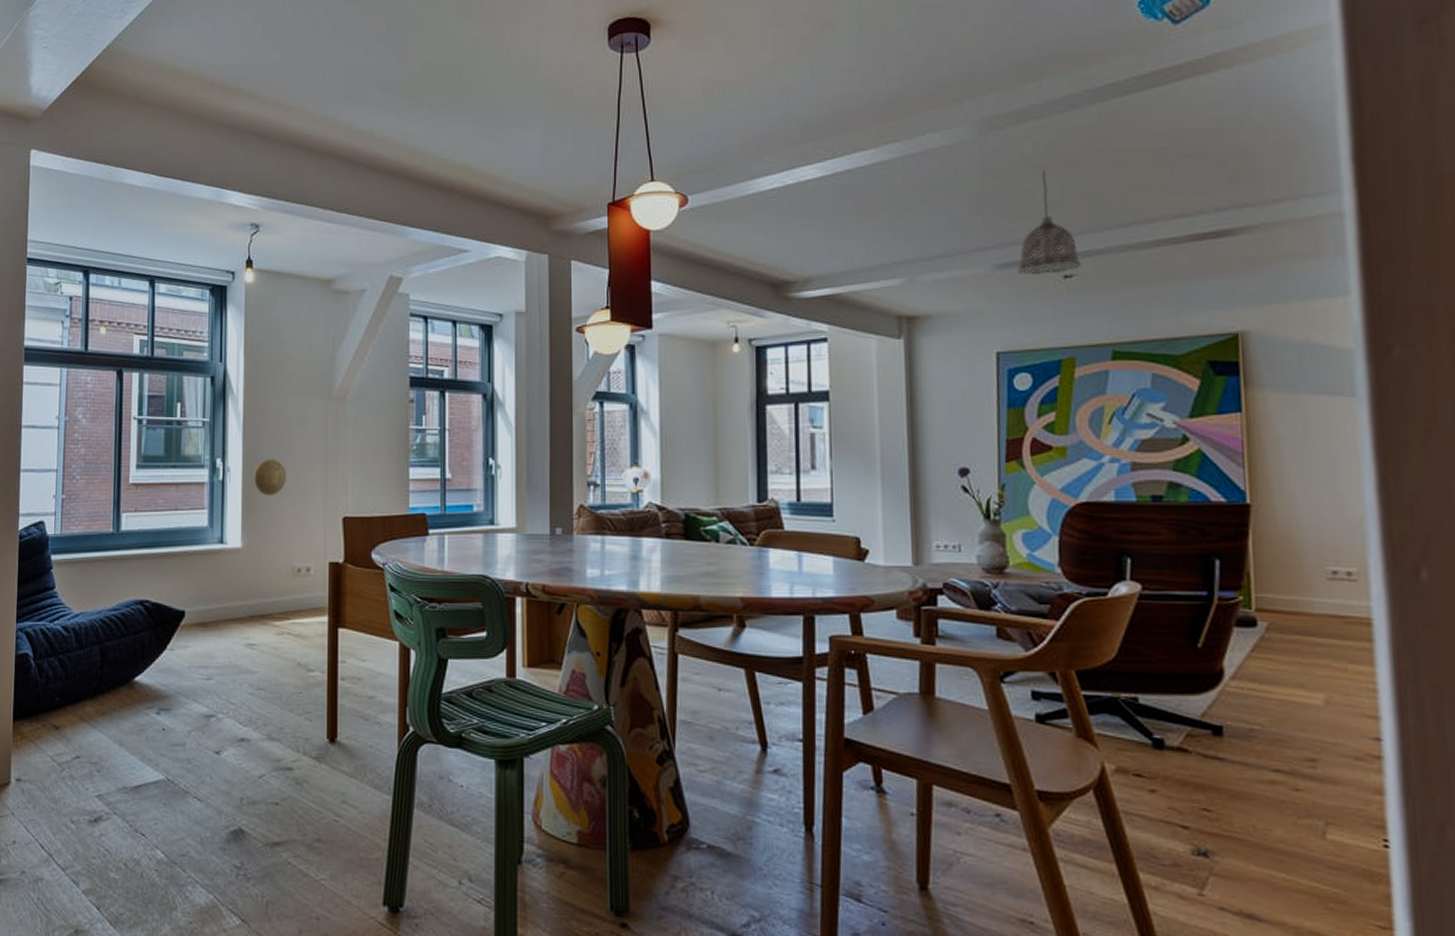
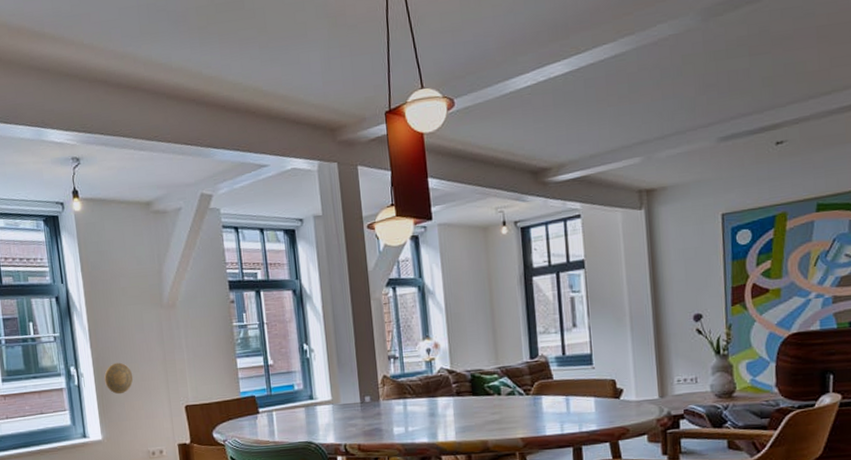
pendant lamp: present [1017,170,1082,275] -> none [737,50,791,144]

